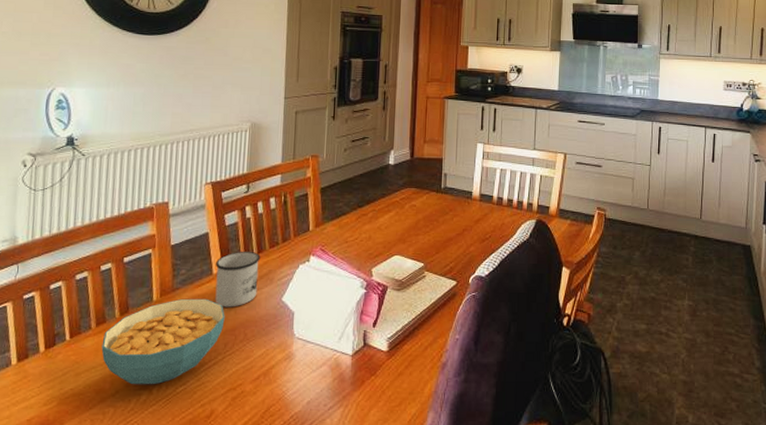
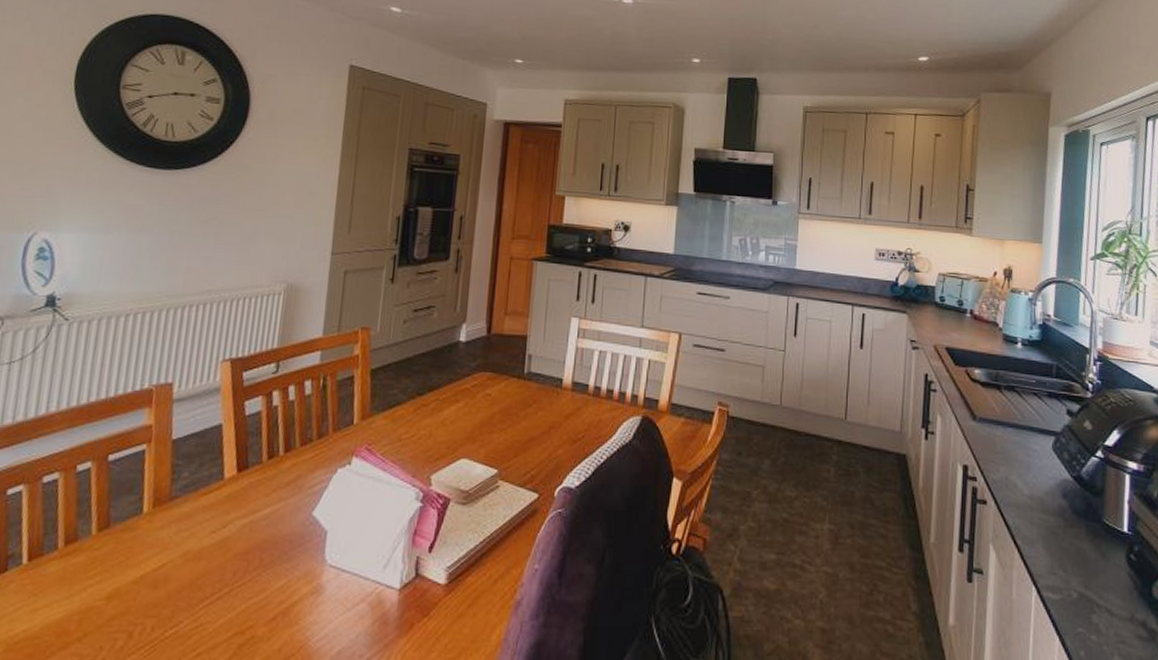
cereal bowl: present [101,298,225,385] -> none [68,510,237,627]
mug: present [215,251,261,308] -> none [224,449,288,523]

